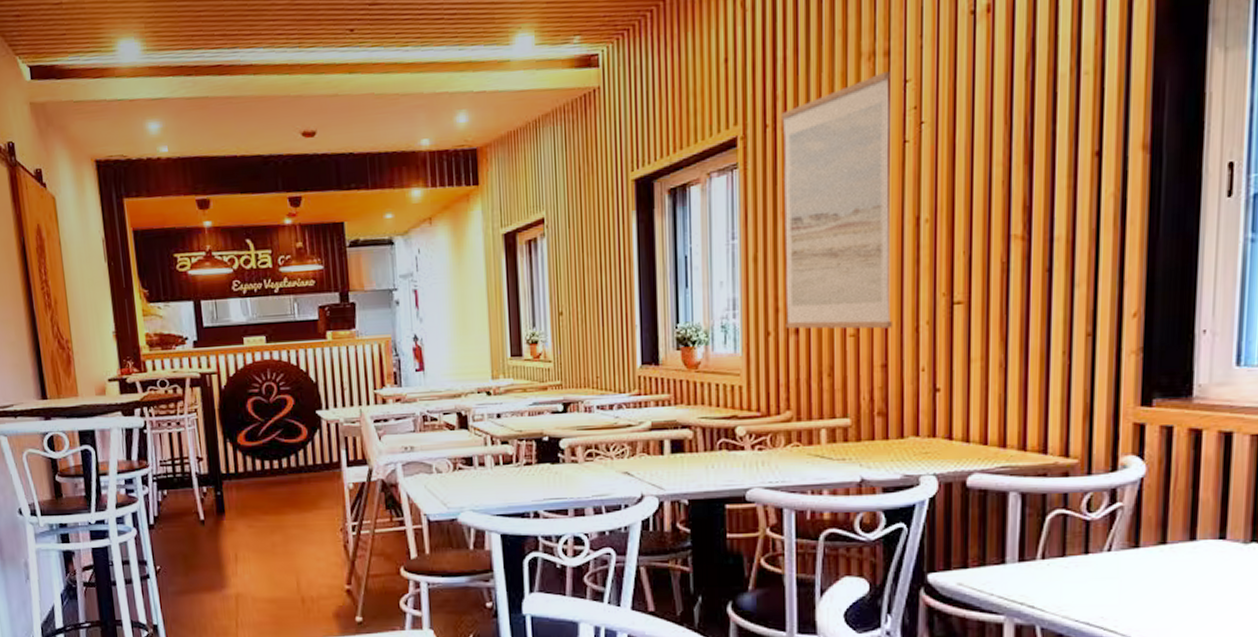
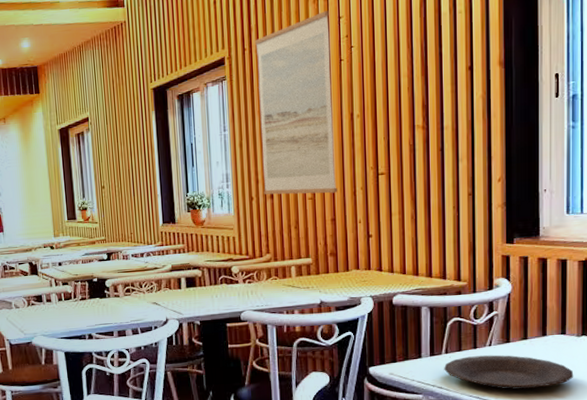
plate: none [1038,564,1236,616] -> present [444,355,574,390]

